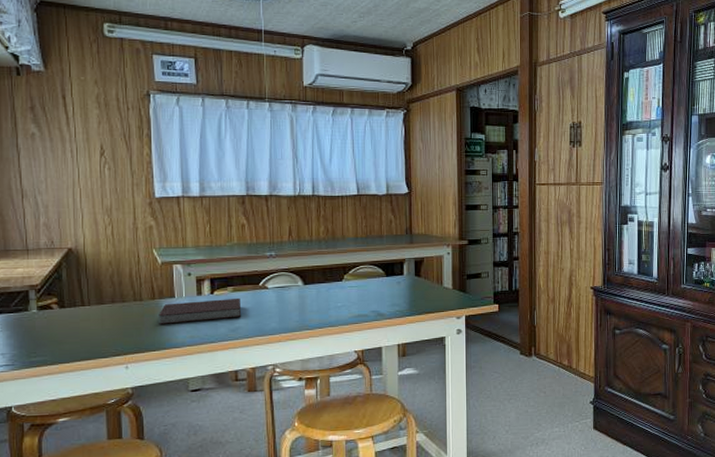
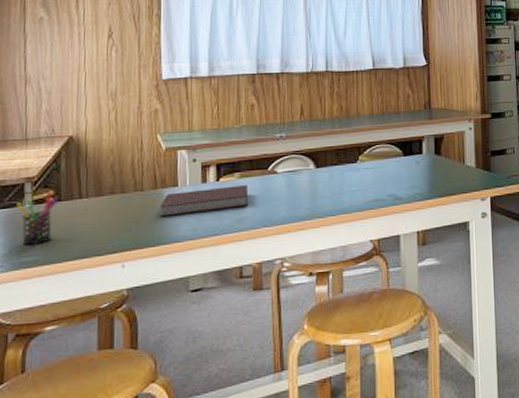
pen holder: none [23,300,62,347] -> present [17,192,58,246]

